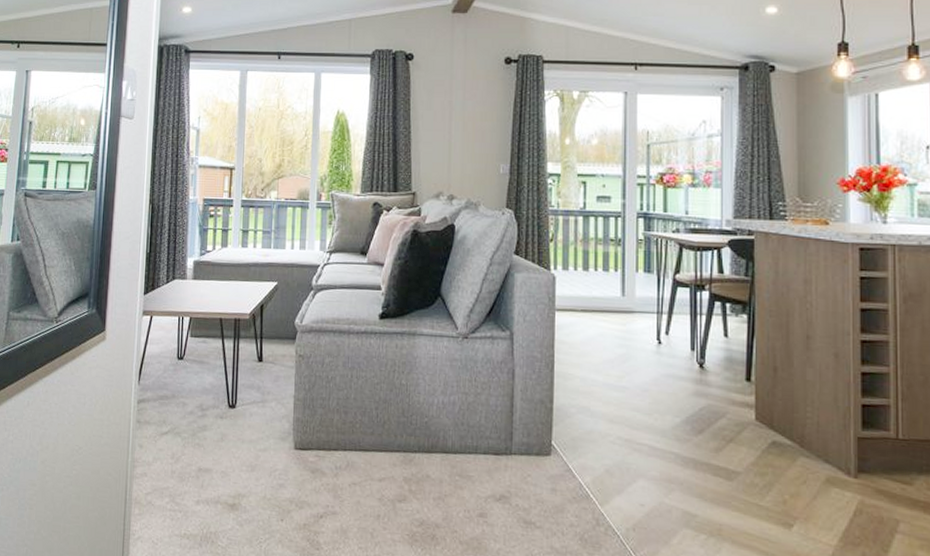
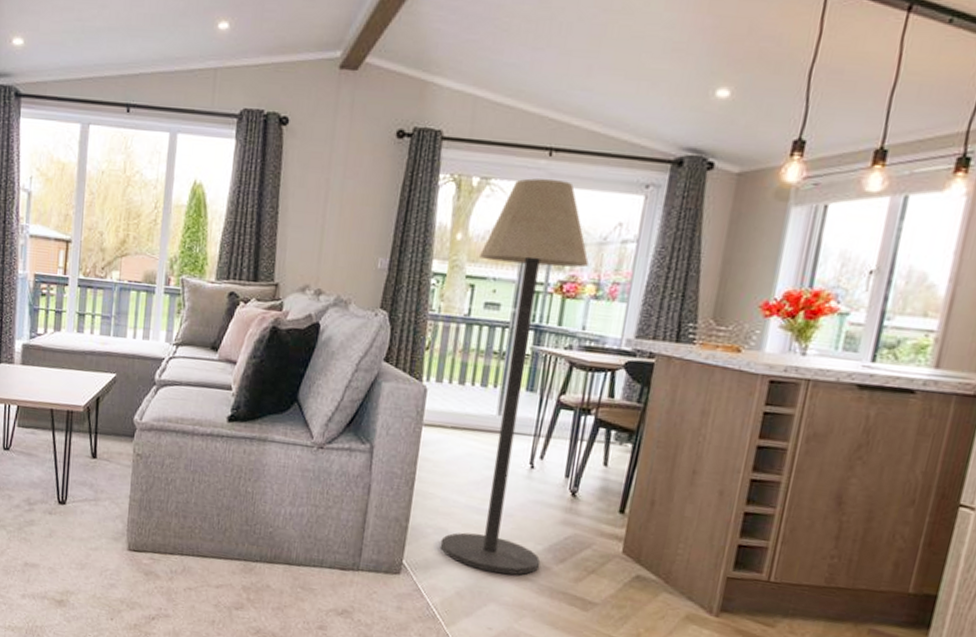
floor lamp: none [585,89,682,449] -> present [440,178,589,575]

